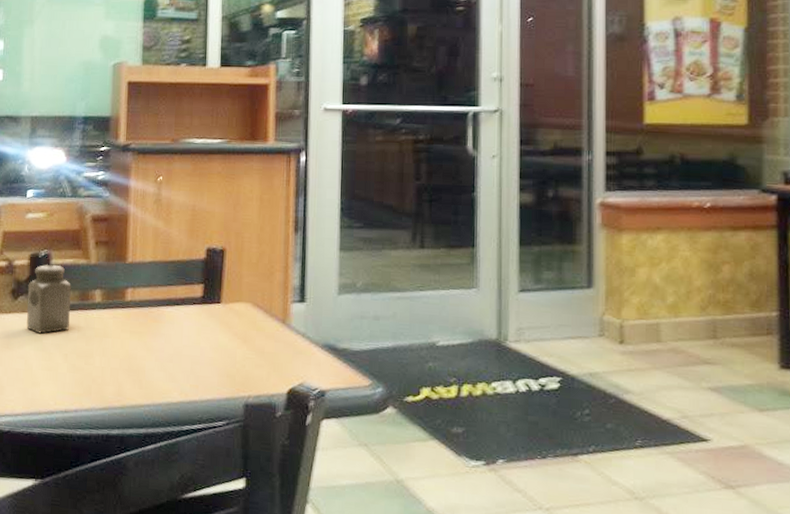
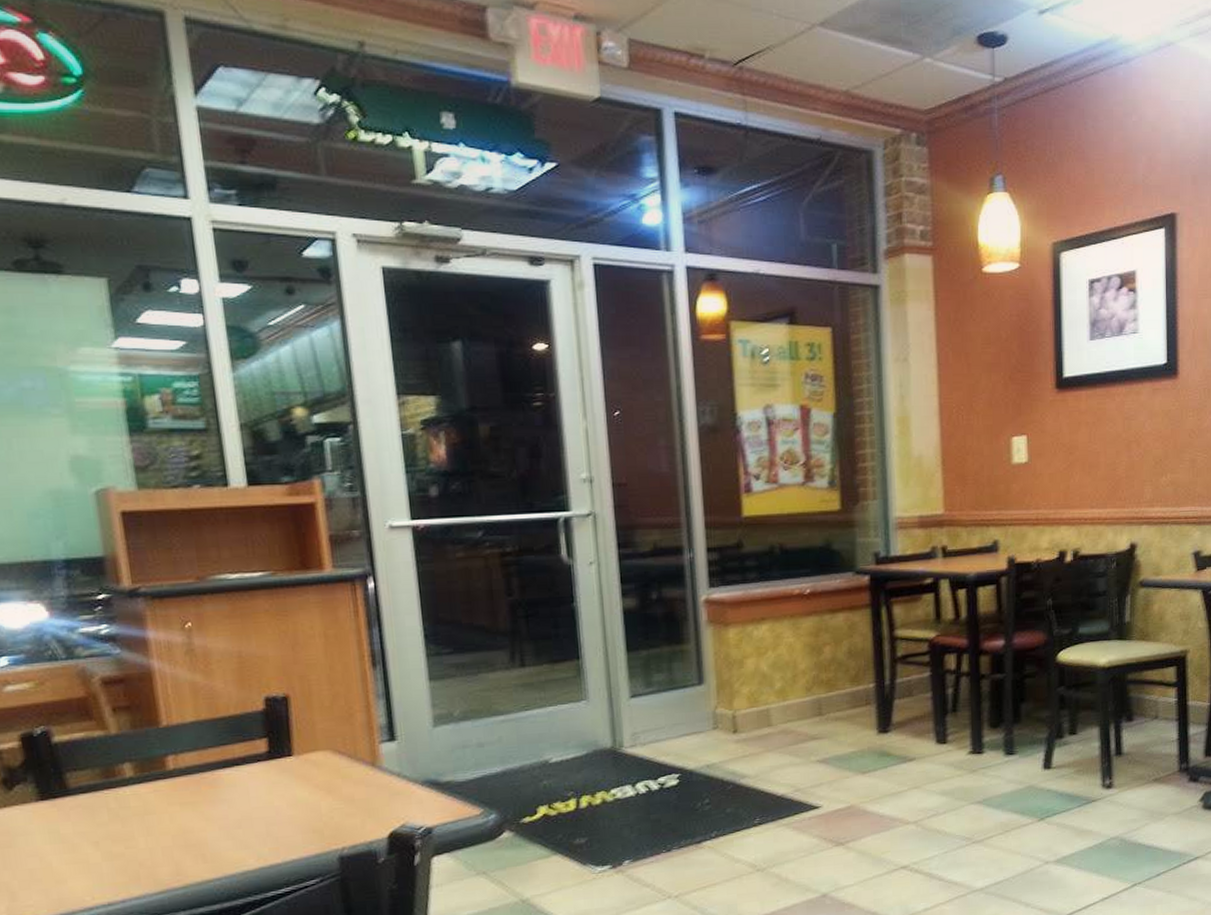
salt shaker: present [26,264,71,334] -> none [24,742,95,825]

